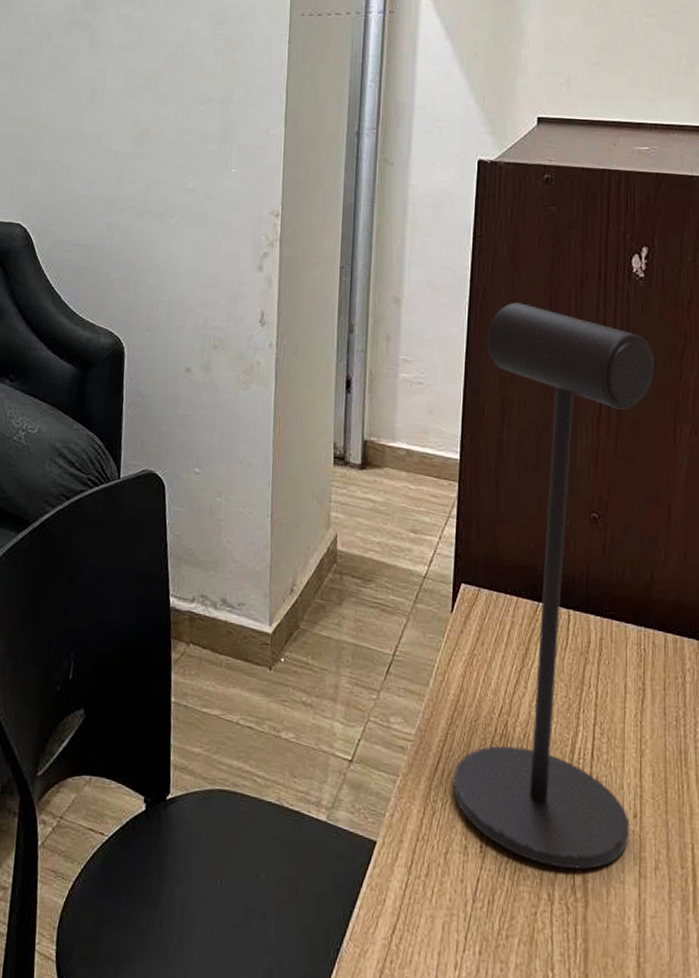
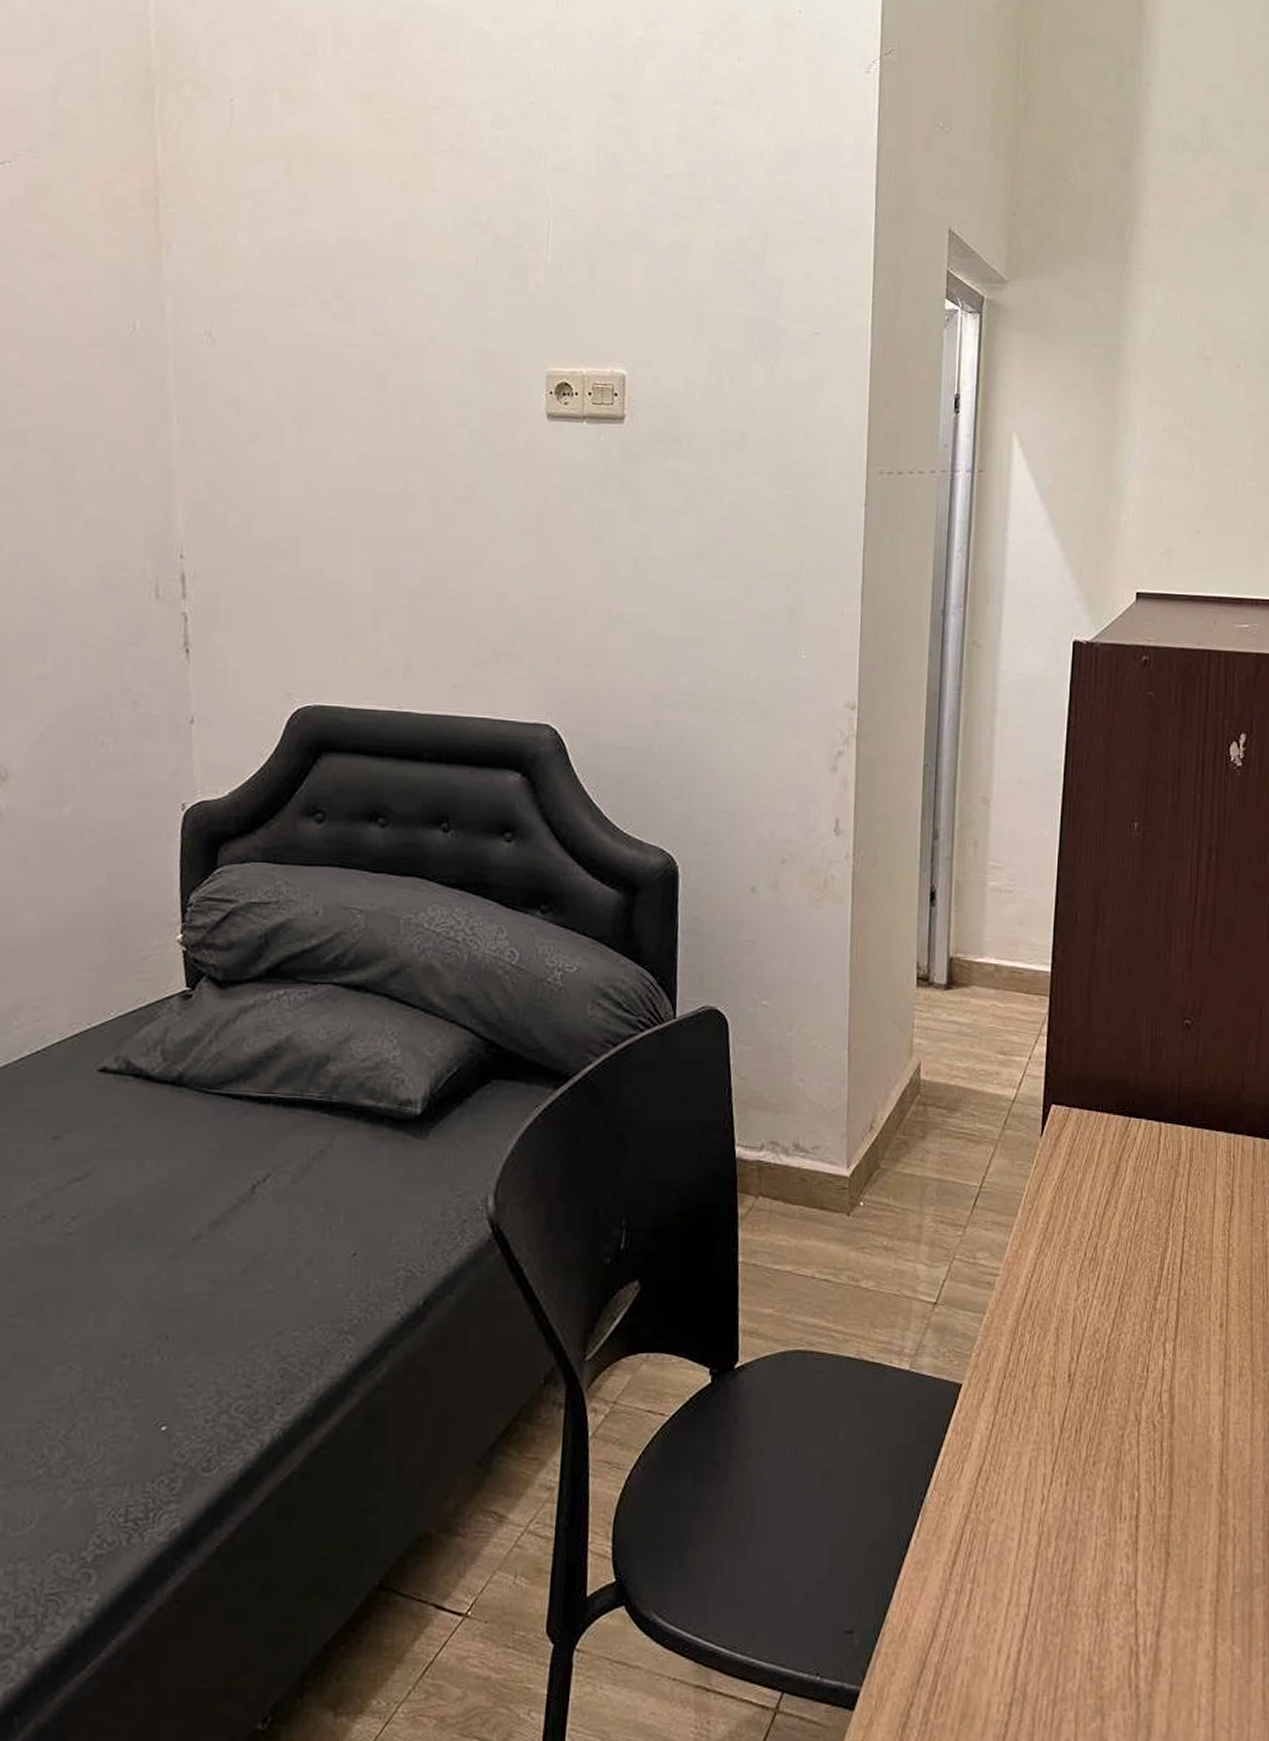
desk lamp: present [453,302,654,869] -> none [1041,798,1250,1387]

